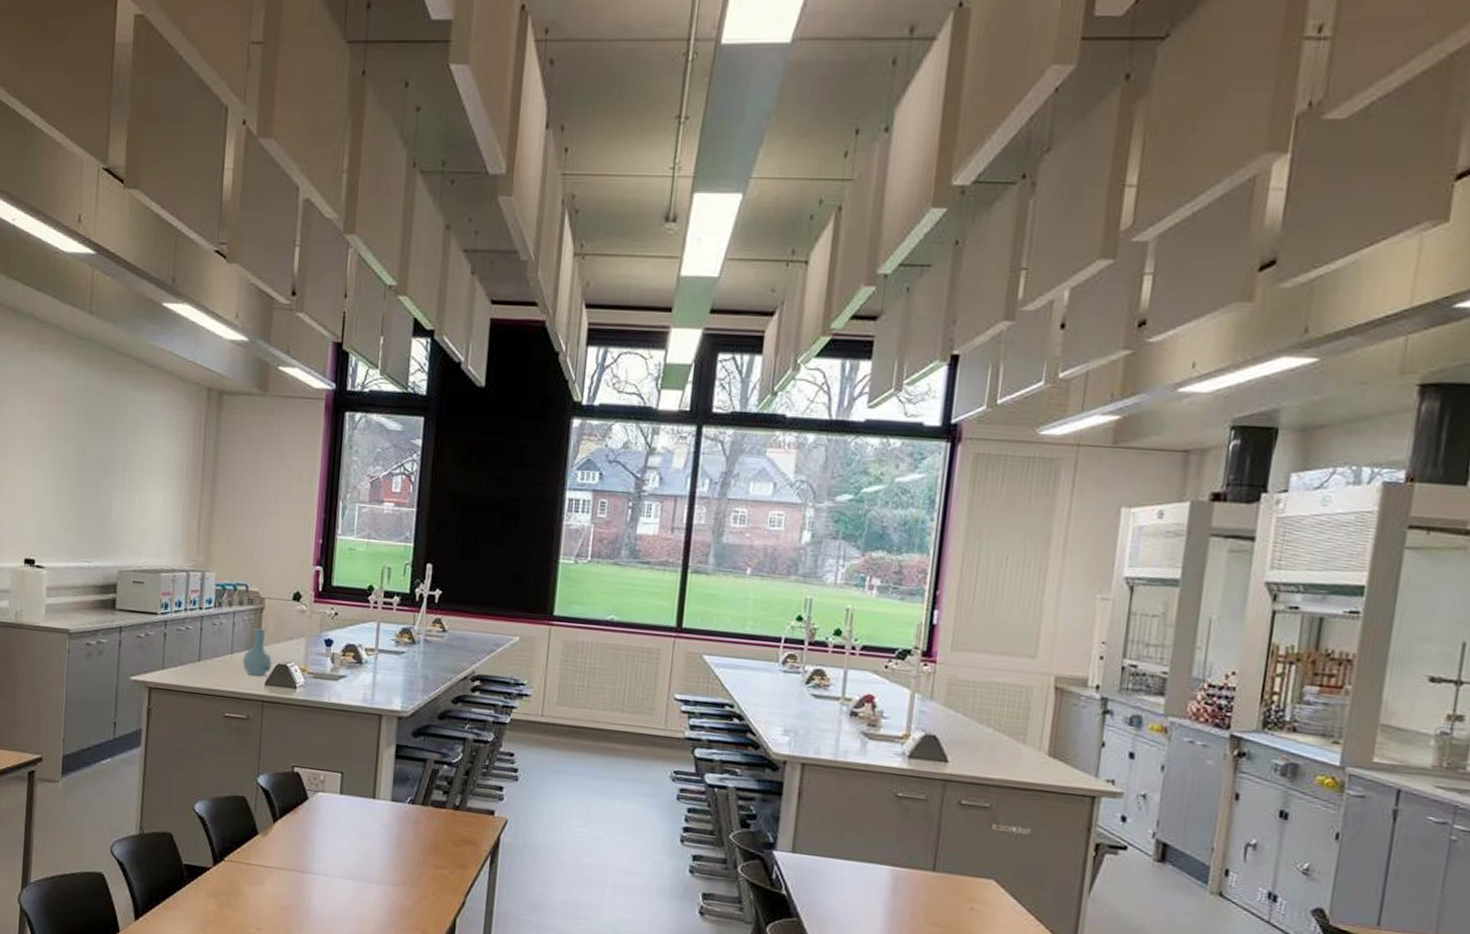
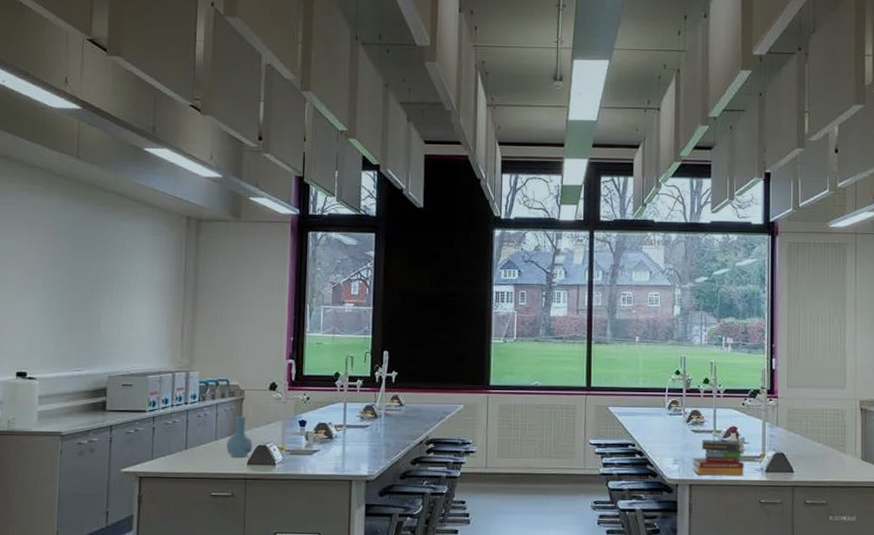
books: none [807,708,880,759] -> present [692,440,744,476]

